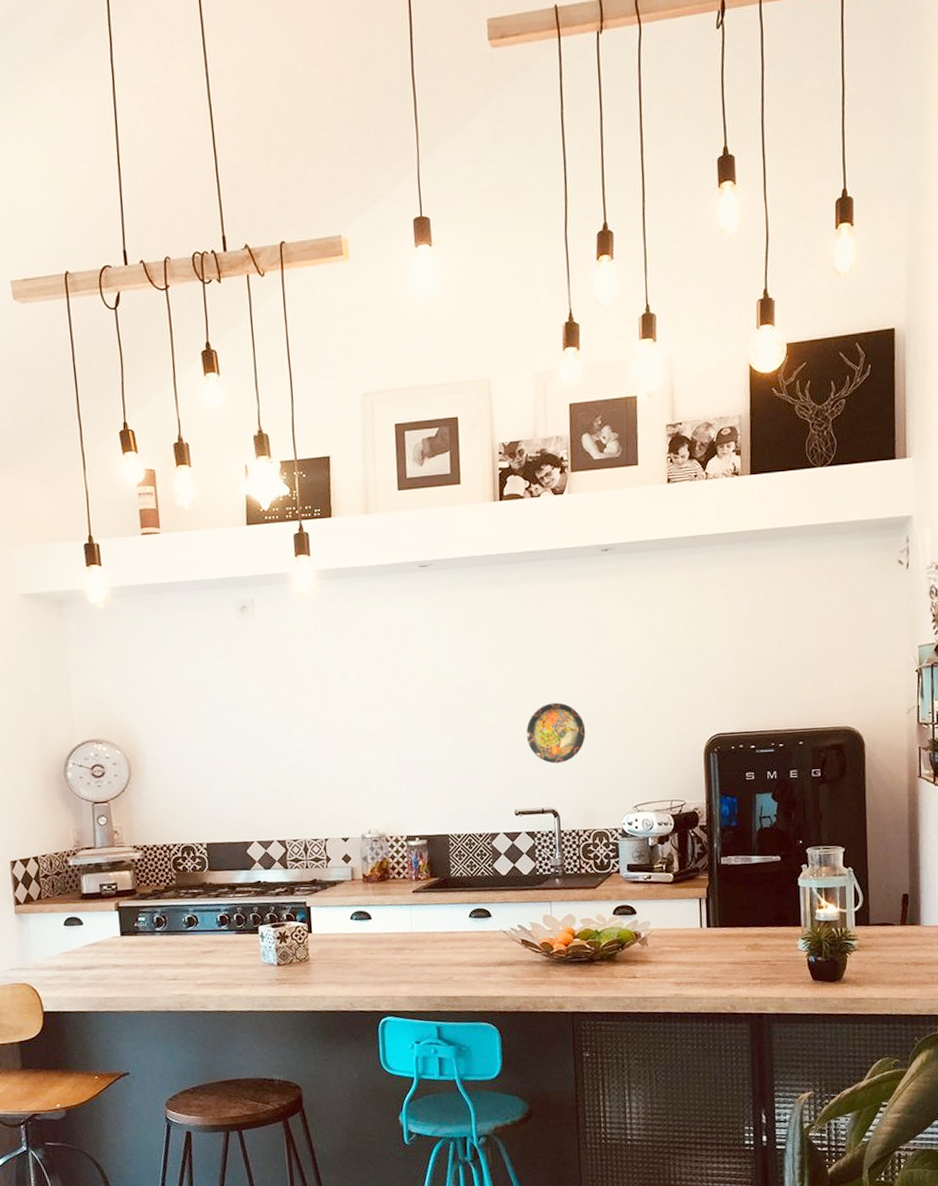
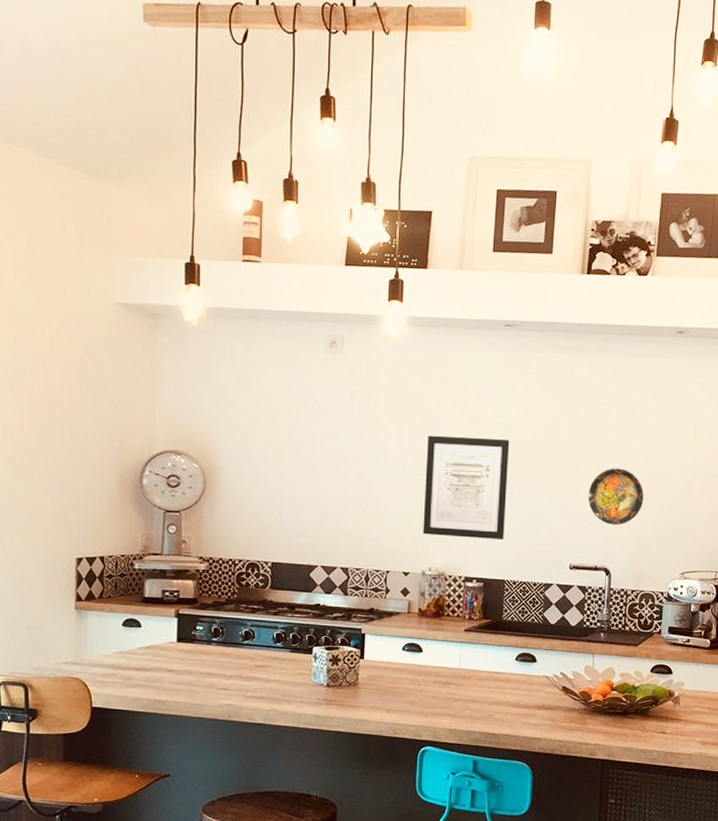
wall art: none [352,687,443,797] -> present [423,435,510,540]

